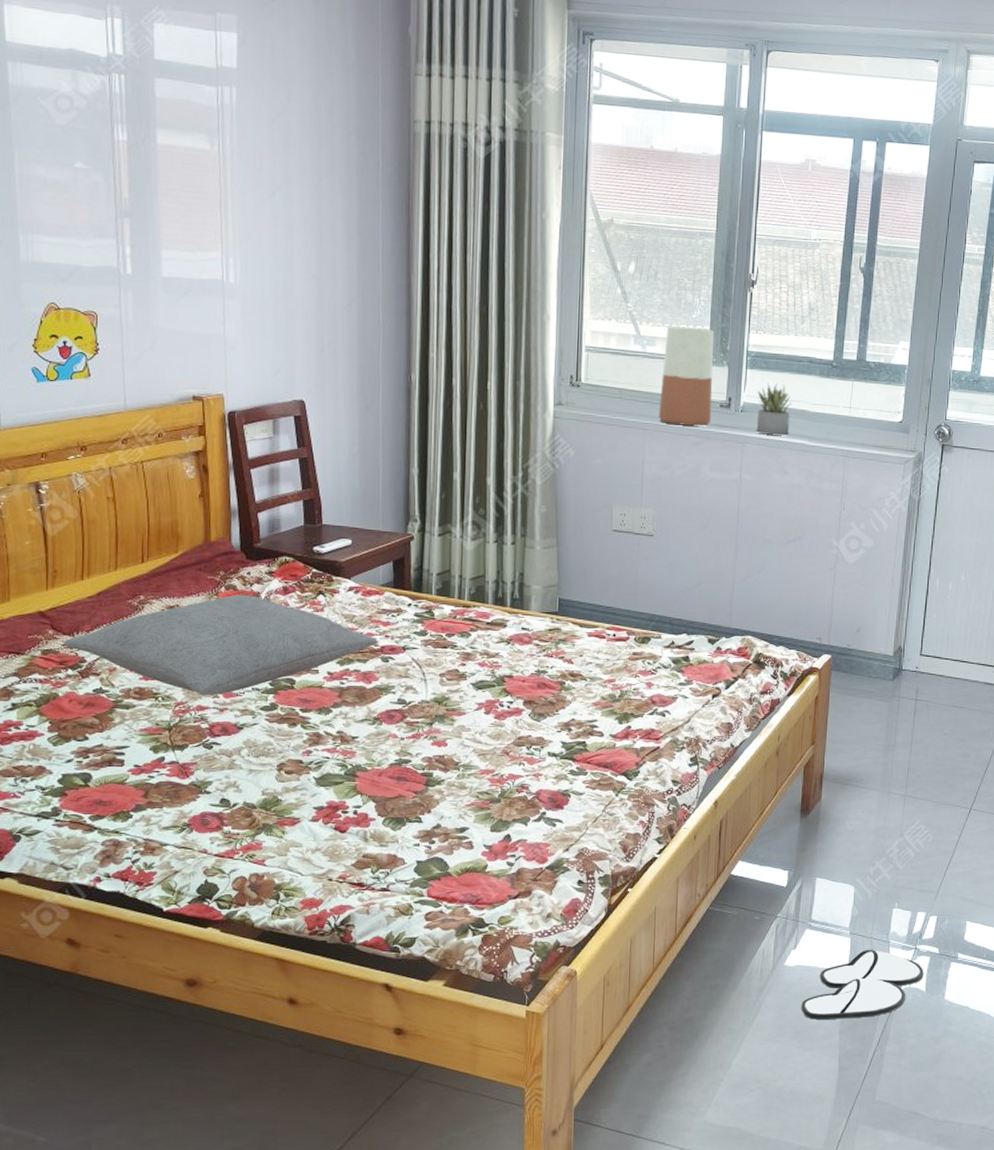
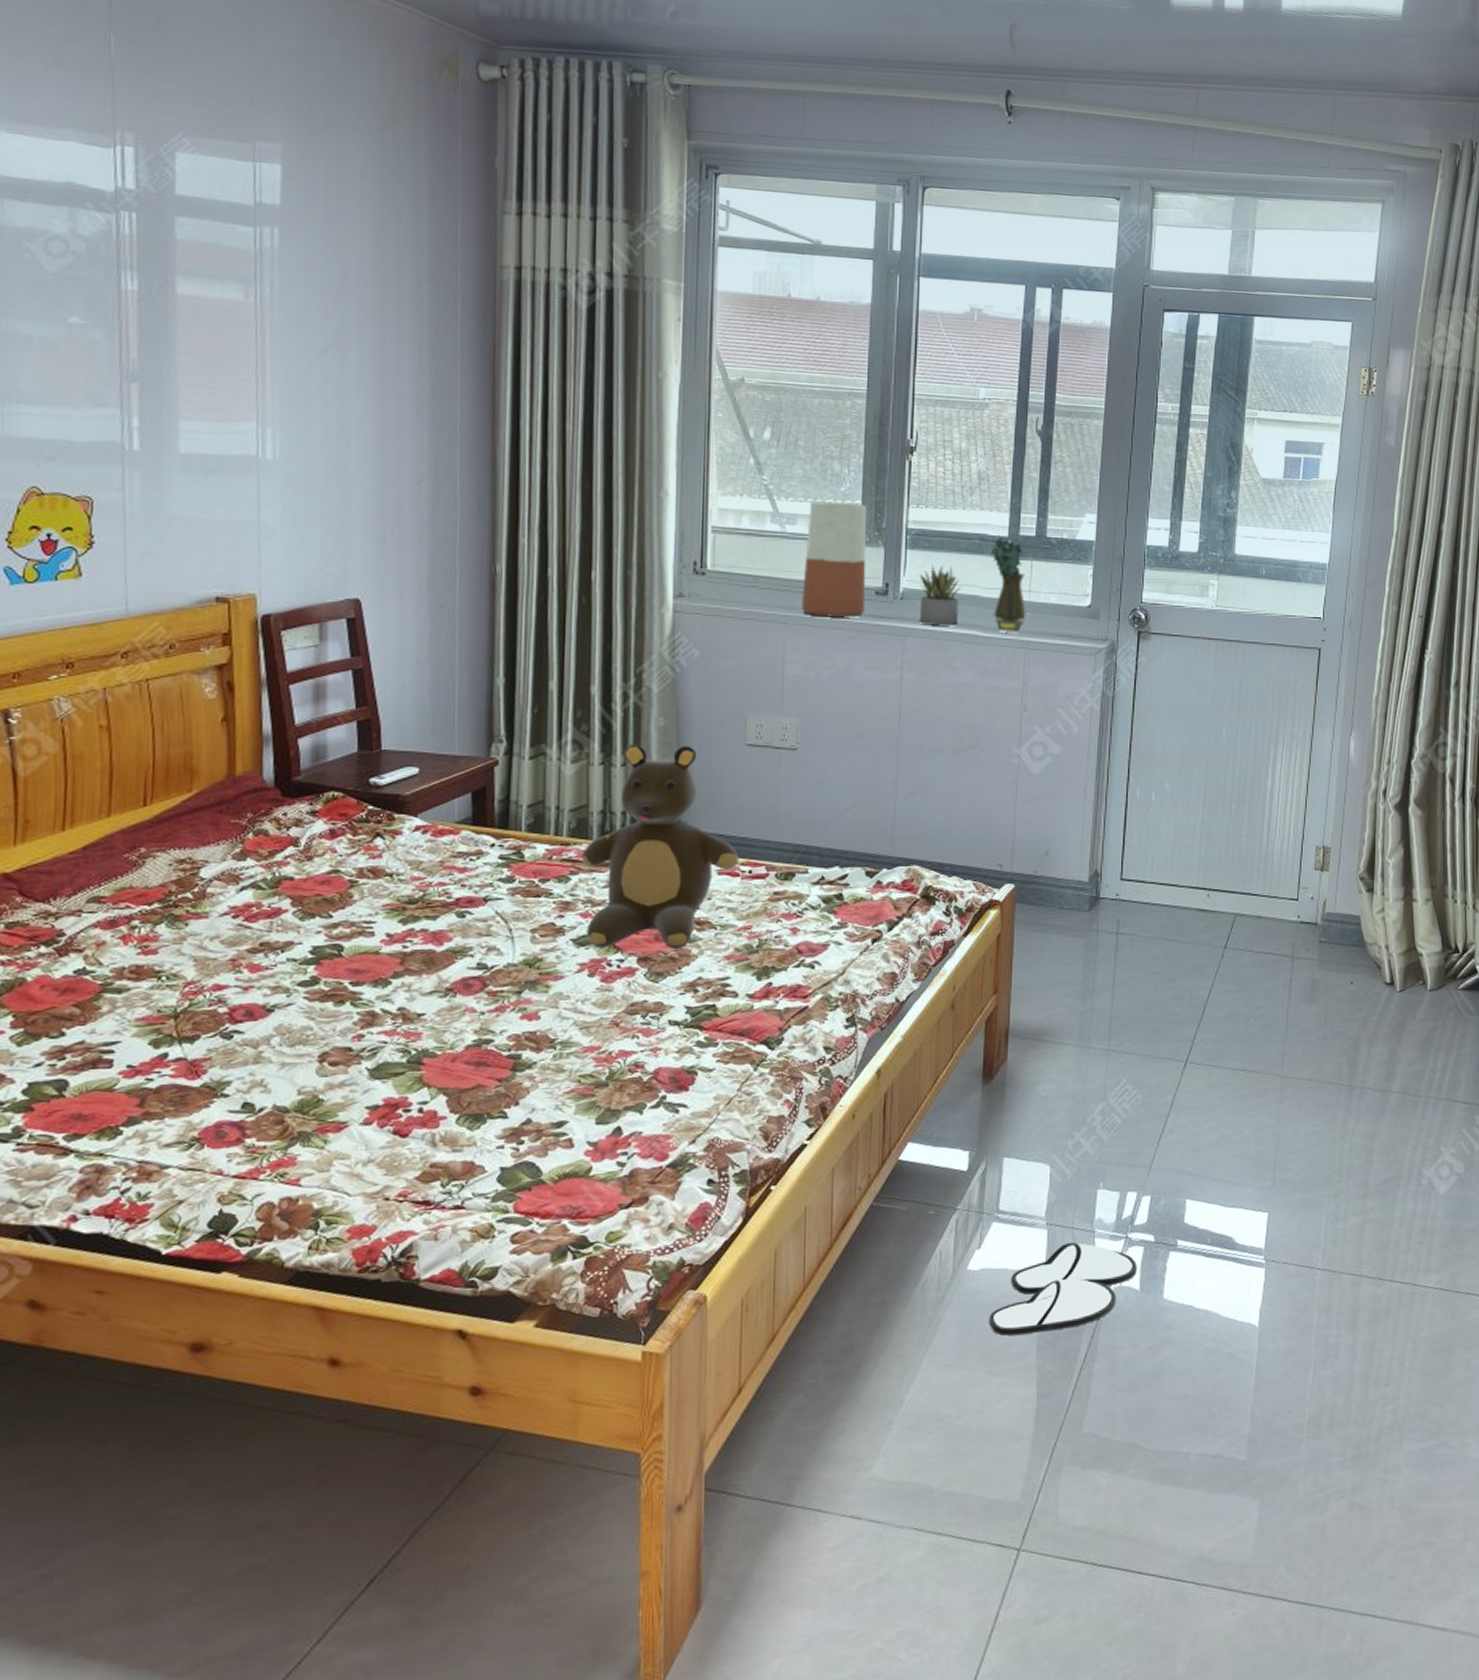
pillow: present [63,594,378,696] -> none [35,841,452,971]
teddy bear: none [479,526,605,695] -> present [581,744,739,949]
vase: none [818,357,847,442] -> present [991,534,1026,631]

